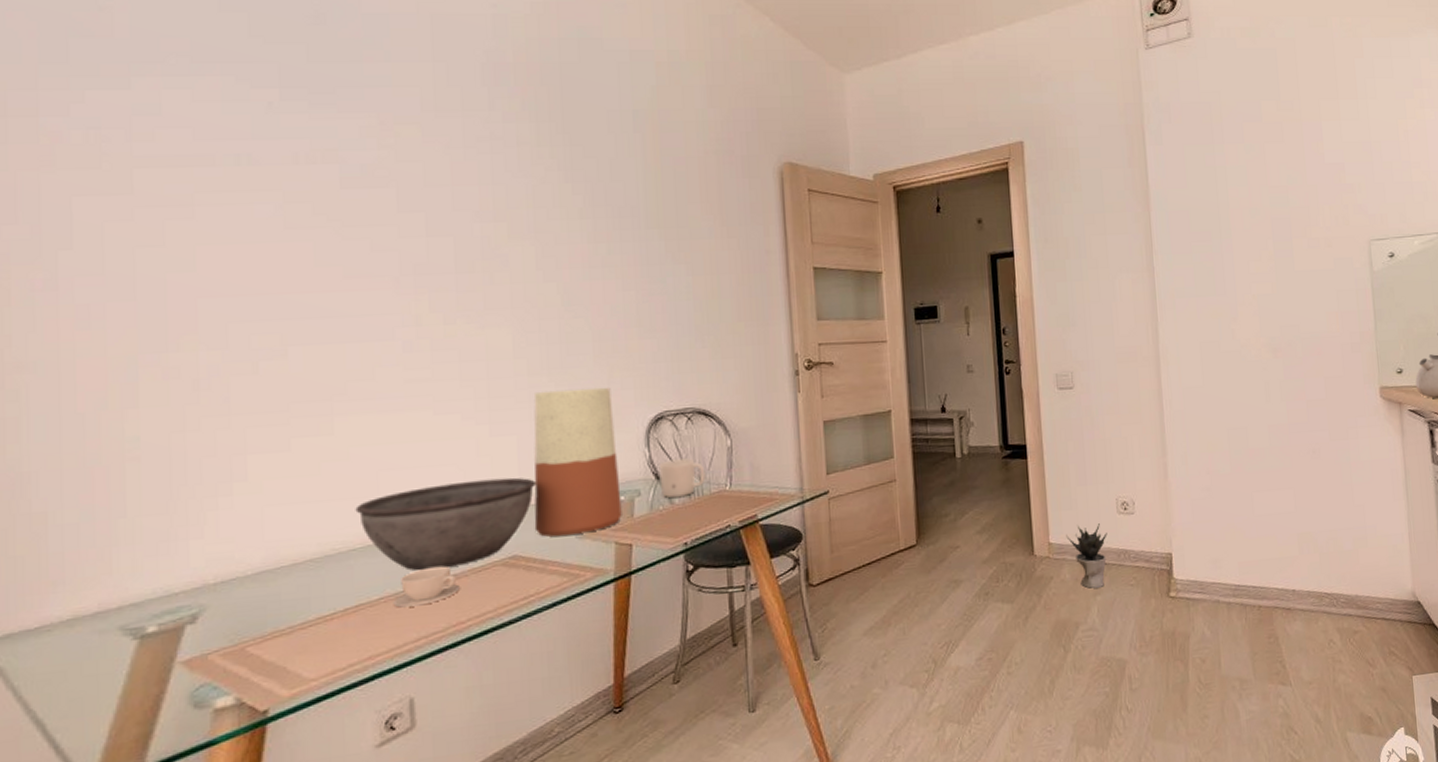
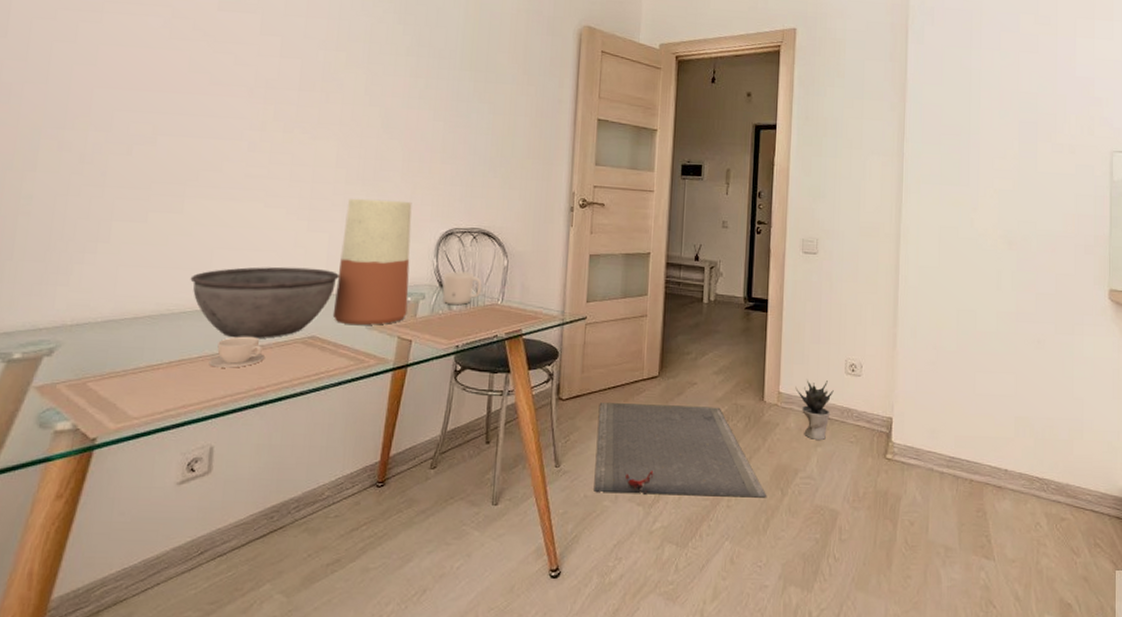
door mat: none [856,569,1049,680] -> present [594,403,767,498]

